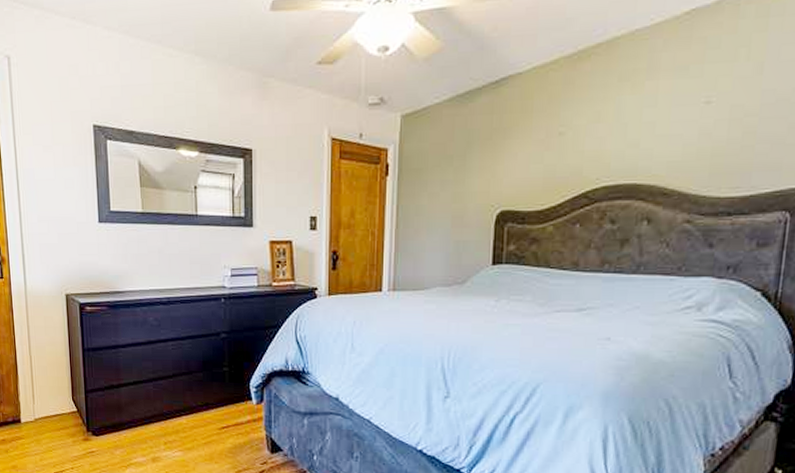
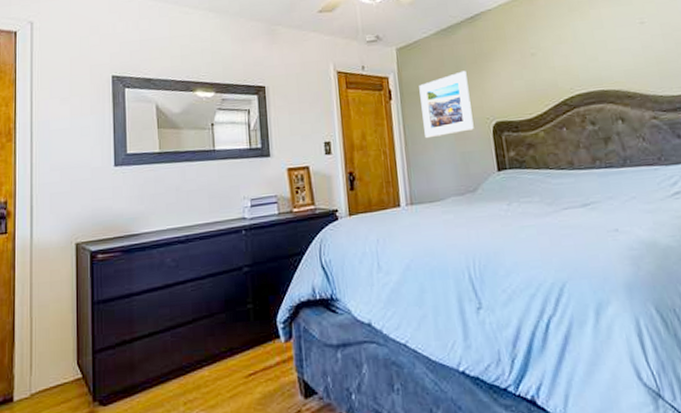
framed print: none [419,147,478,223] -> present [419,70,474,139]

